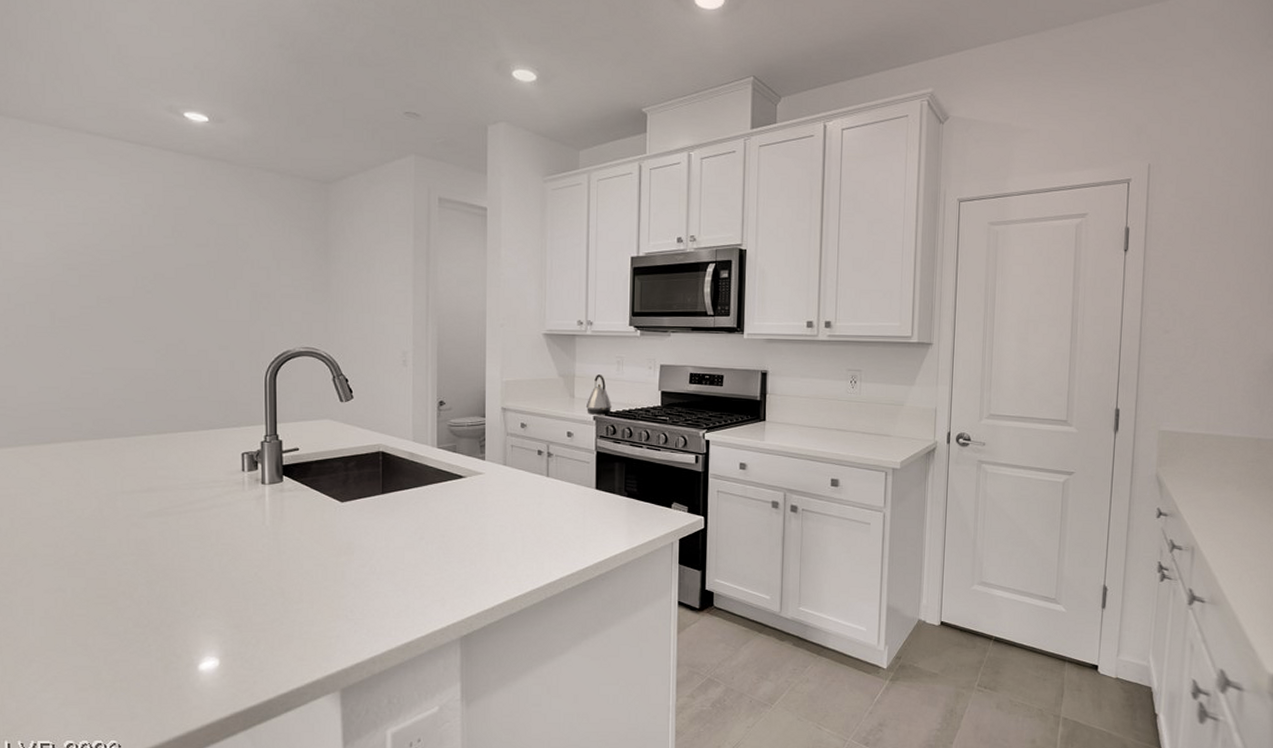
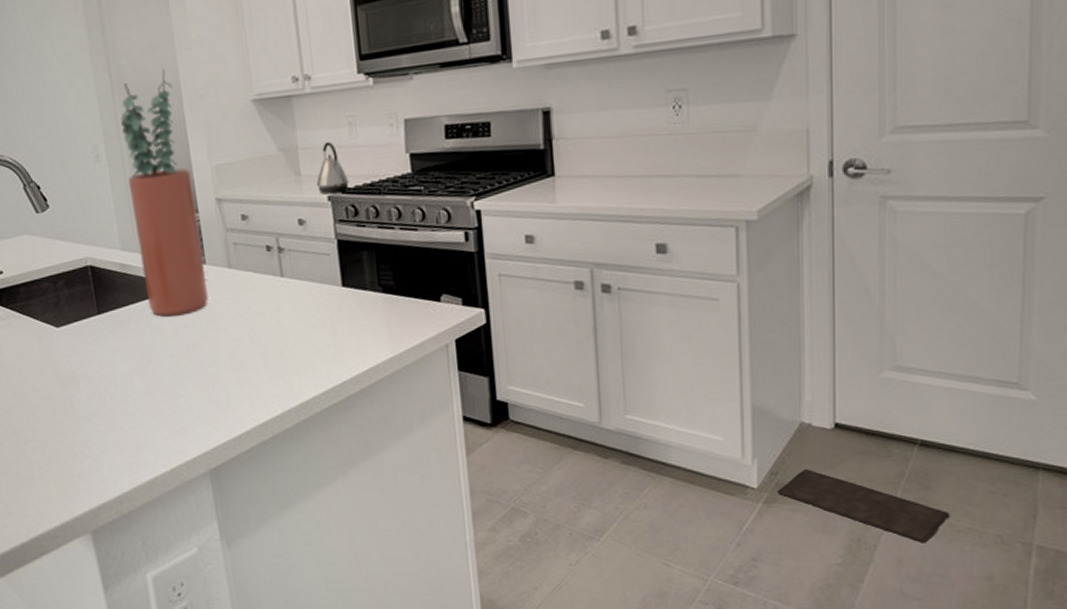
vase: none [428,299,483,501] -> present [120,69,208,317]
doormat: none [899,655,1011,714] -> present [776,469,950,543]

